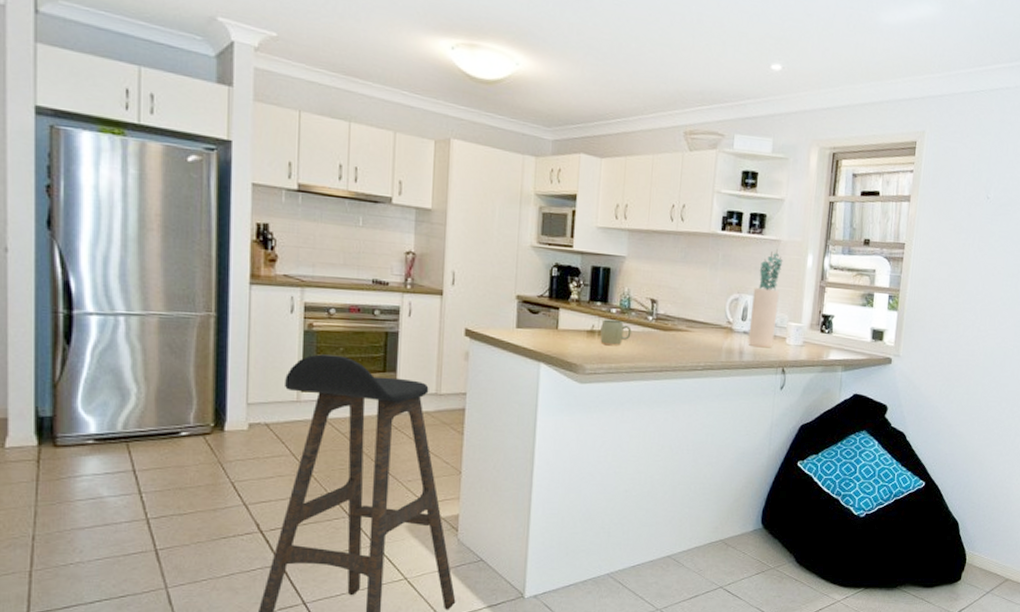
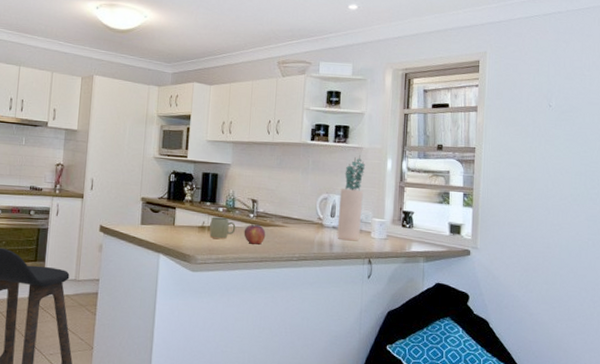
fruit: none [641,328,667,353] -> present [243,224,266,246]

